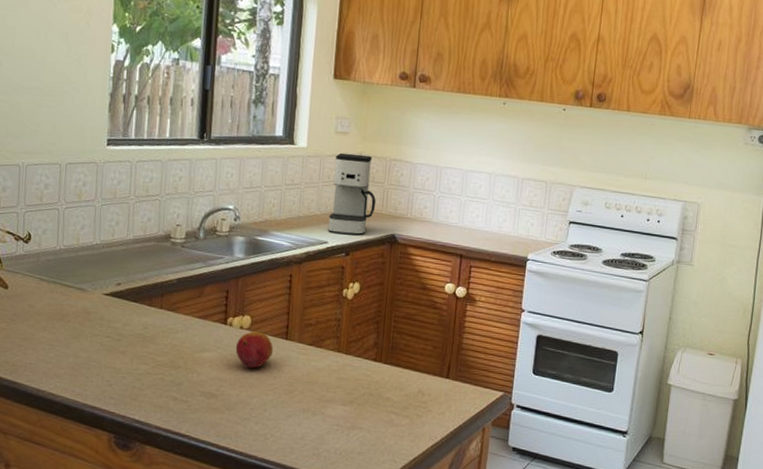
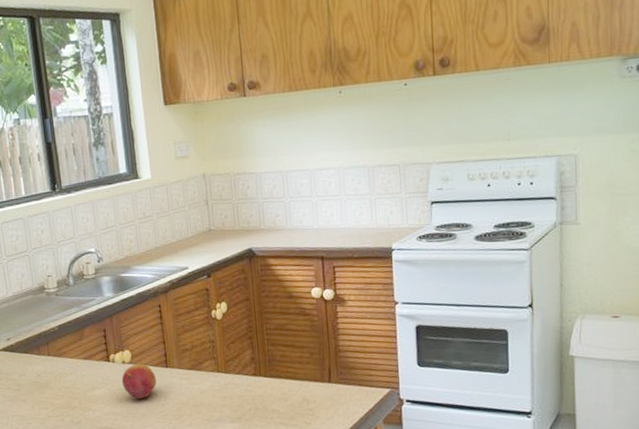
coffee maker: present [328,152,376,236] -> none [180,174,228,258]

